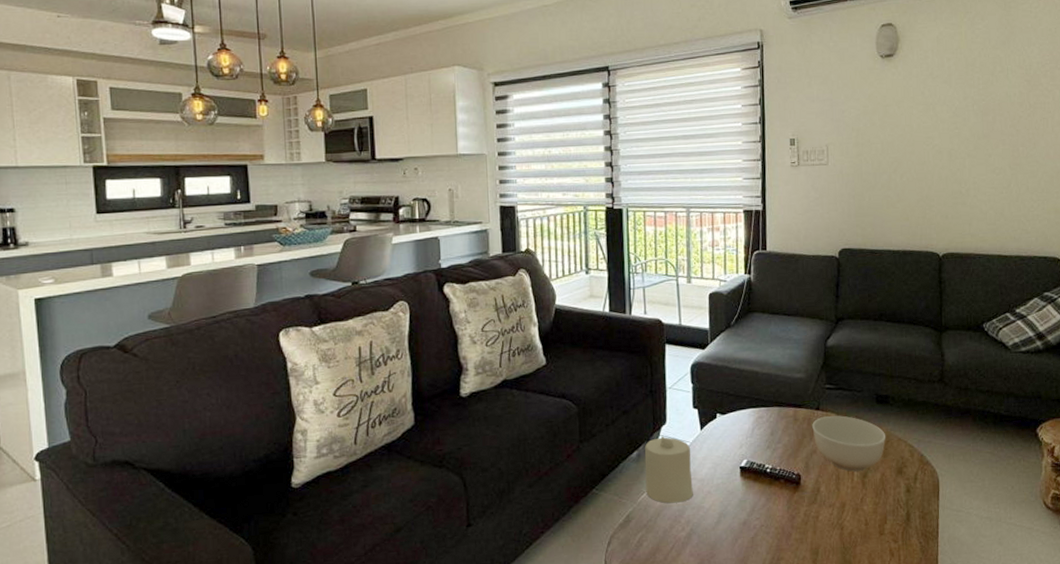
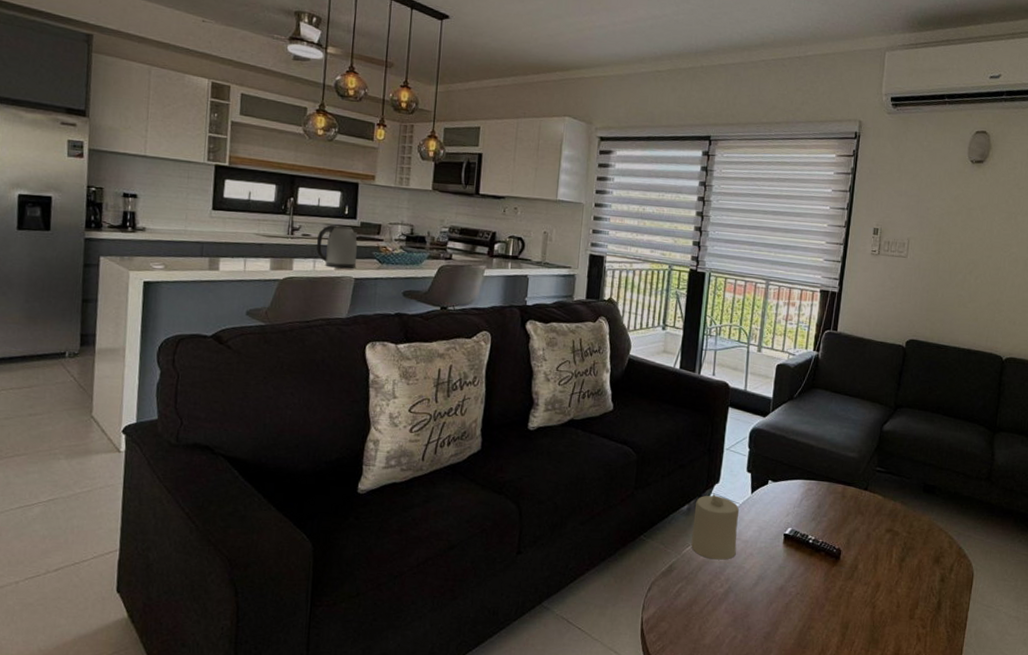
kettle: none [211,211,257,257] -> present [316,225,358,269]
bowl: present [812,415,886,472] -> none [858,498,928,555]

